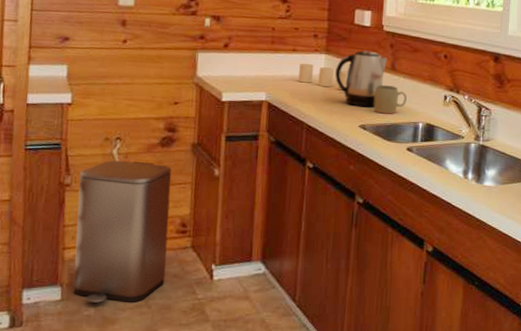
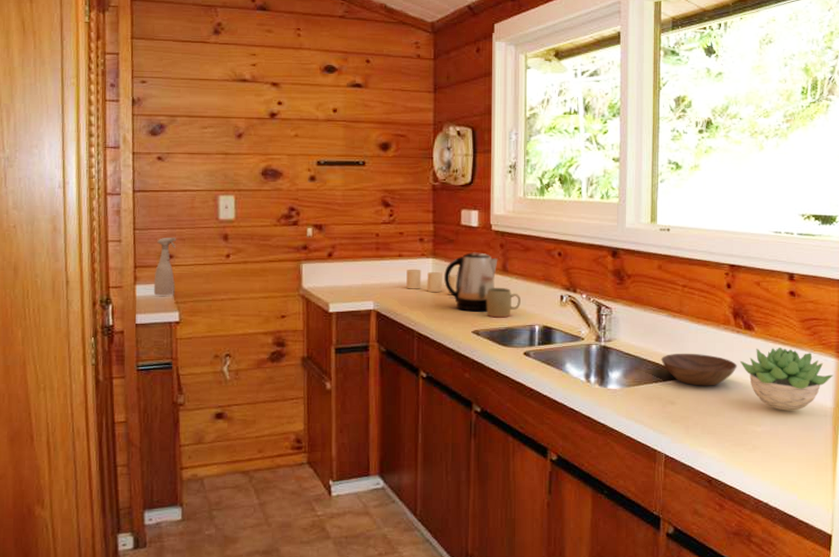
spray bottle: none [47,20,75,78] -> present [153,238,177,296]
pedal bin: present [73,160,172,303] -> none [191,377,284,522]

